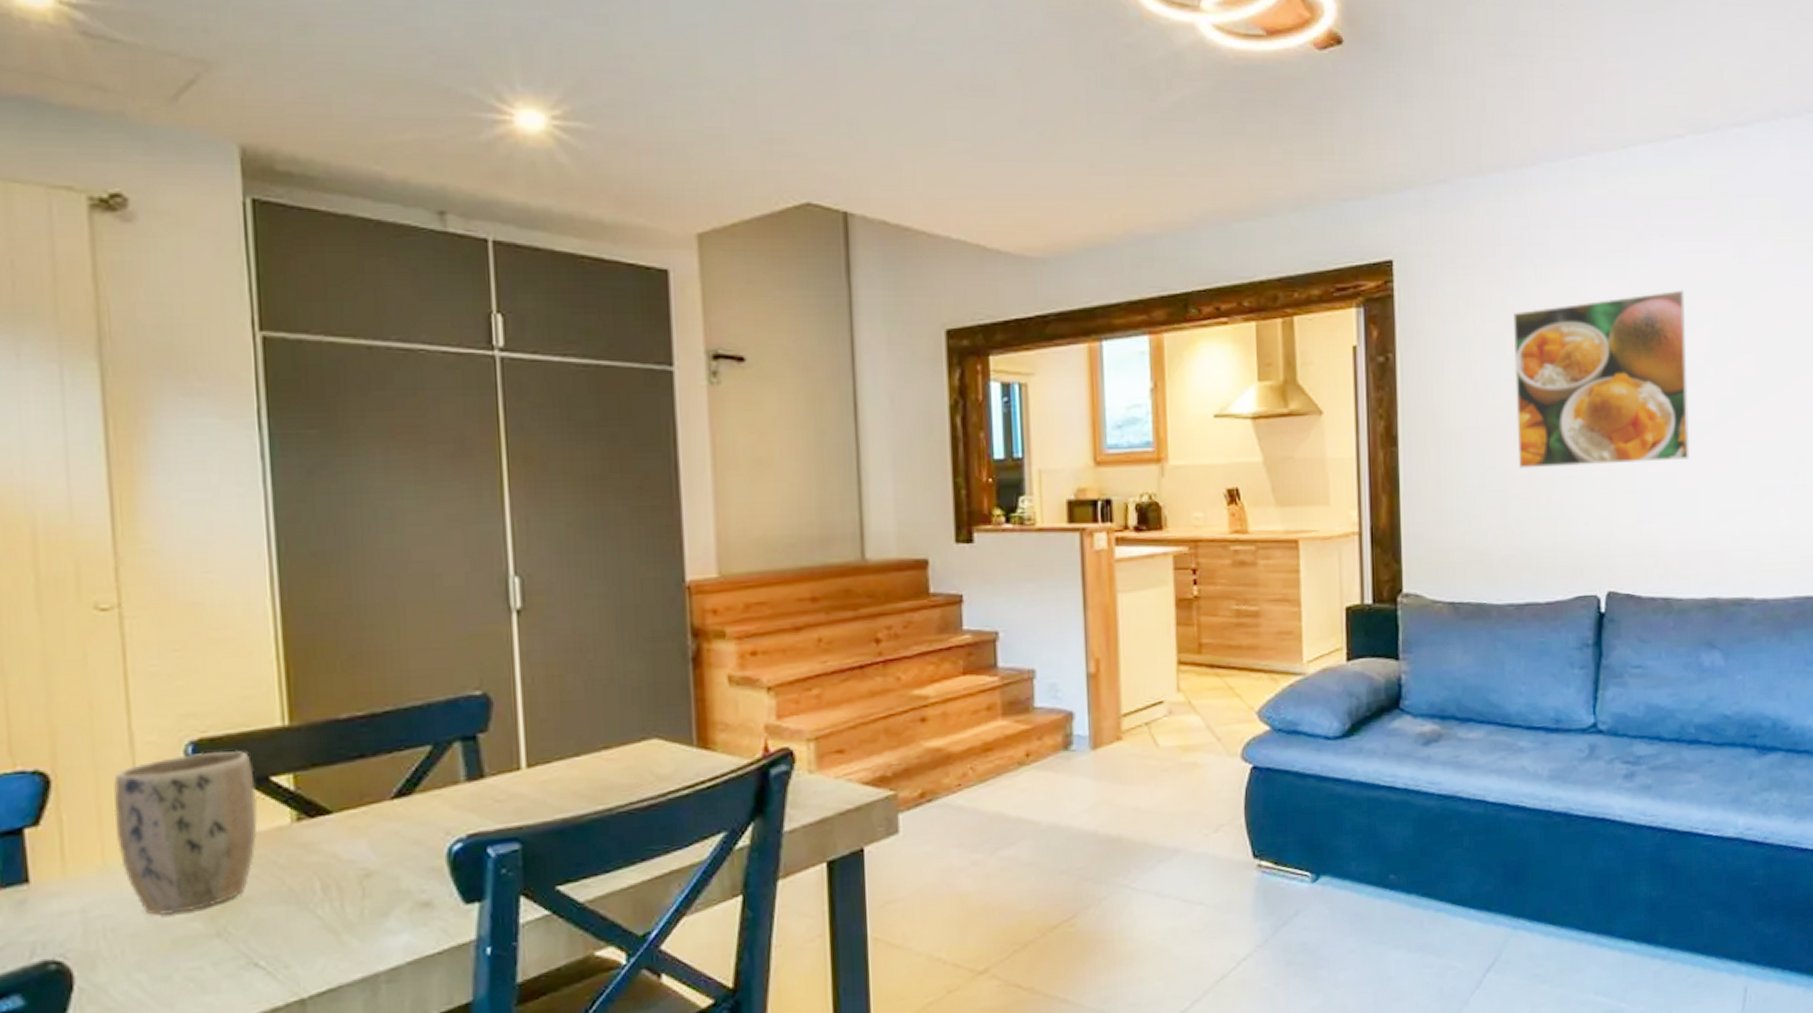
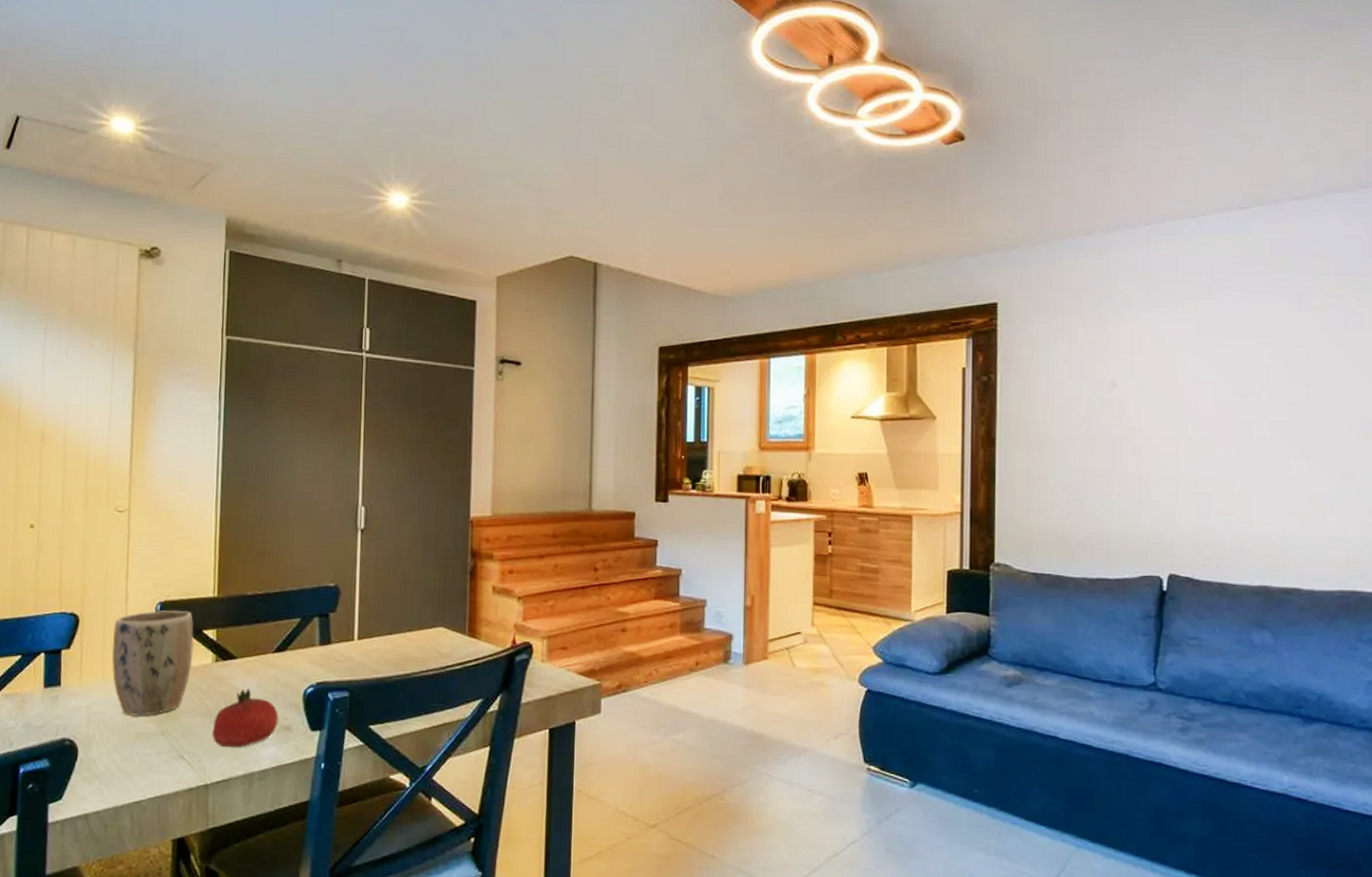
fruit: none [302,854,411,943] -> present [212,688,279,748]
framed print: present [1513,290,1690,469] -> none [1094,330,1246,470]

